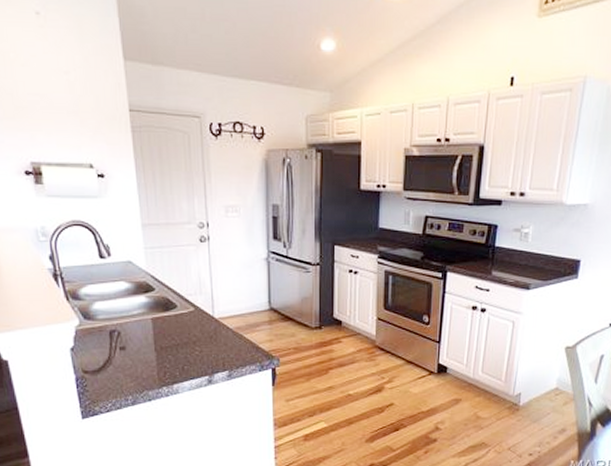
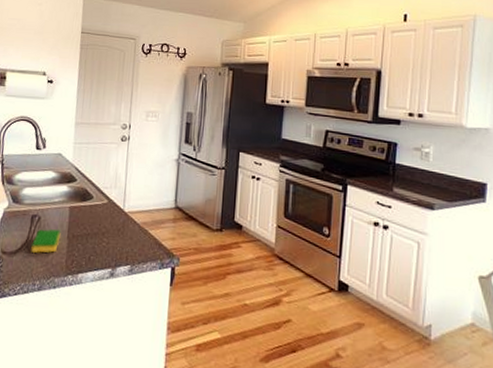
dish sponge: none [116,342,148,370] -> present [31,228,61,254]

